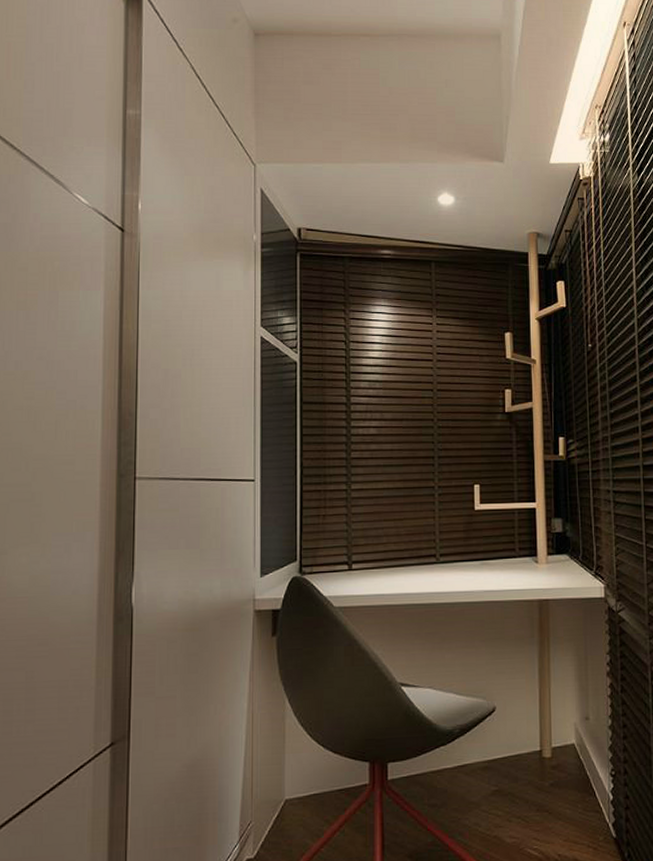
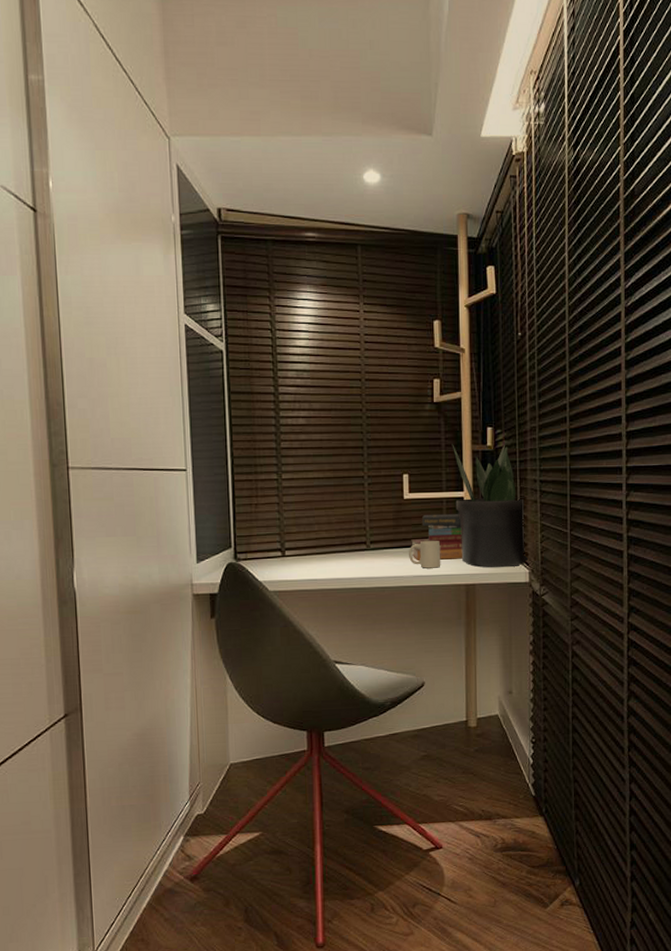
mug: none [480,552,513,583] -> present [409,540,441,569]
books: none [482,525,535,574] -> present [411,513,462,560]
planter: none [523,454,603,583] -> present [452,444,528,569]

